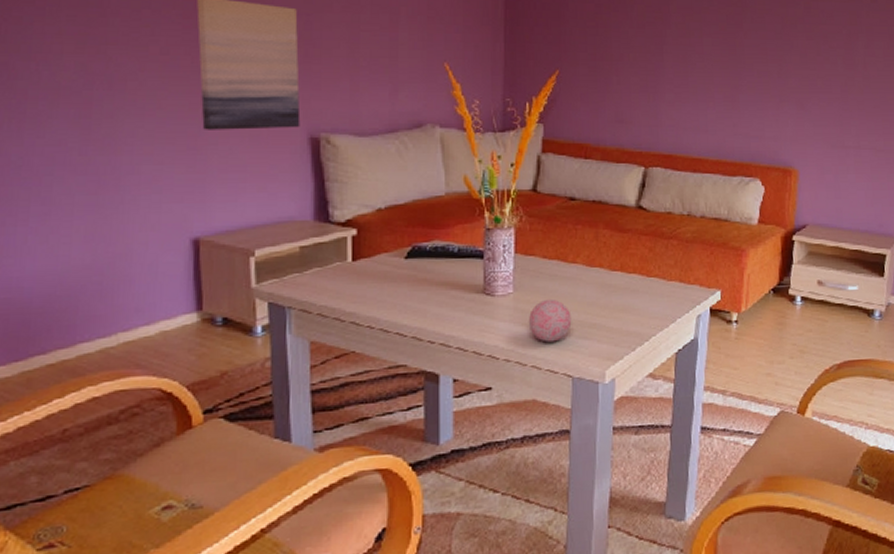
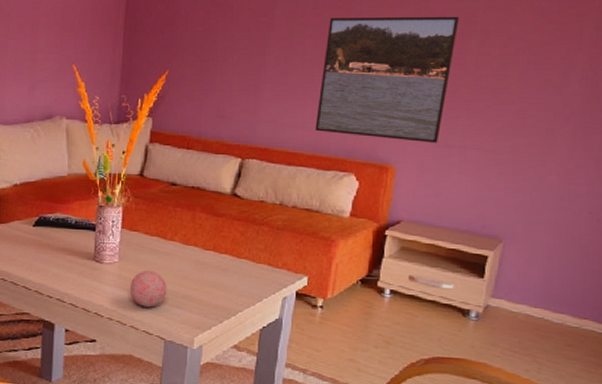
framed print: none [718,15,847,145] -> present [315,16,460,143]

